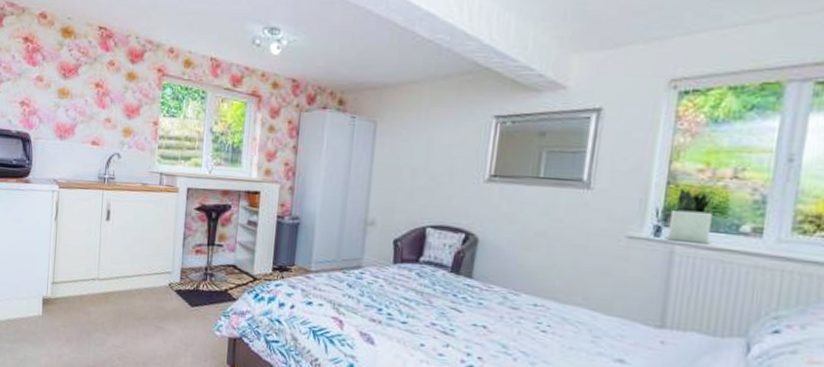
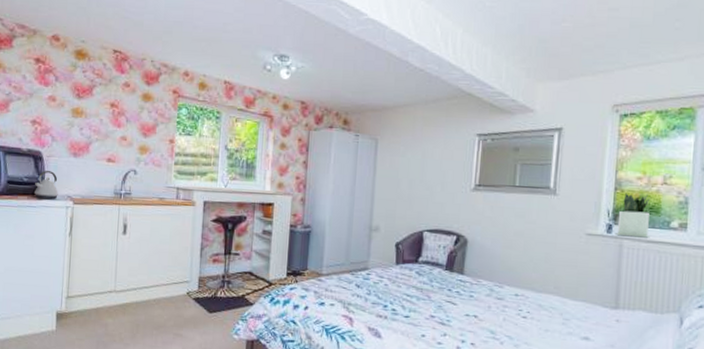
kettle: none [22,153,45,184] -> present [33,171,58,200]

